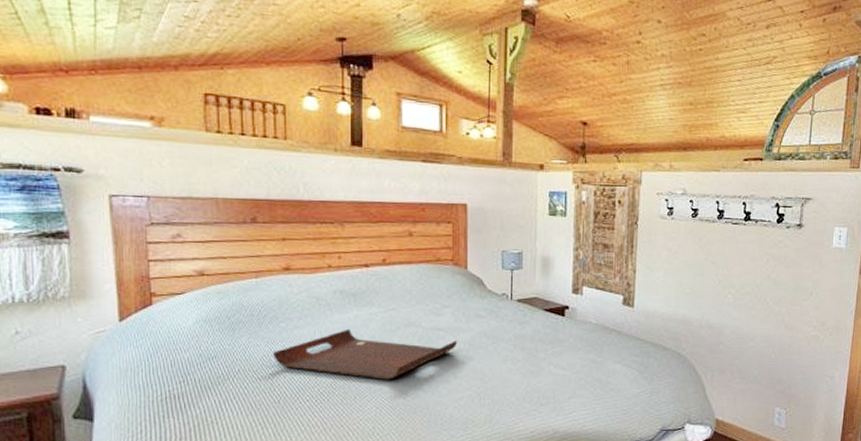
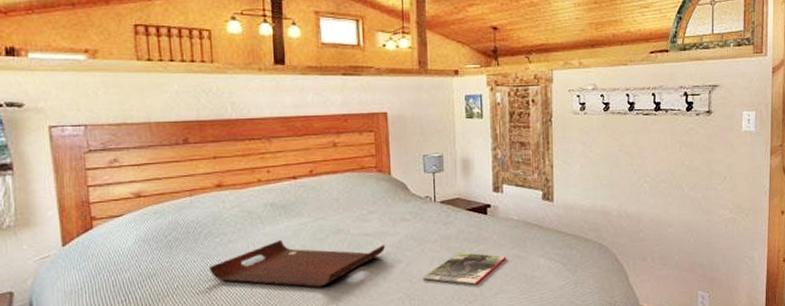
magazine: none [494,354,582,387] -> present [422,252,507,285]

